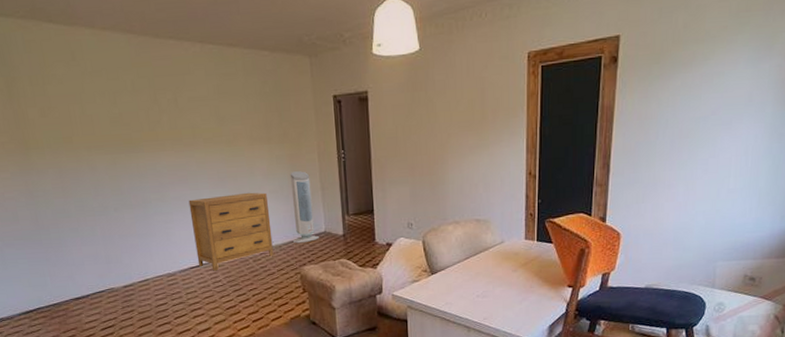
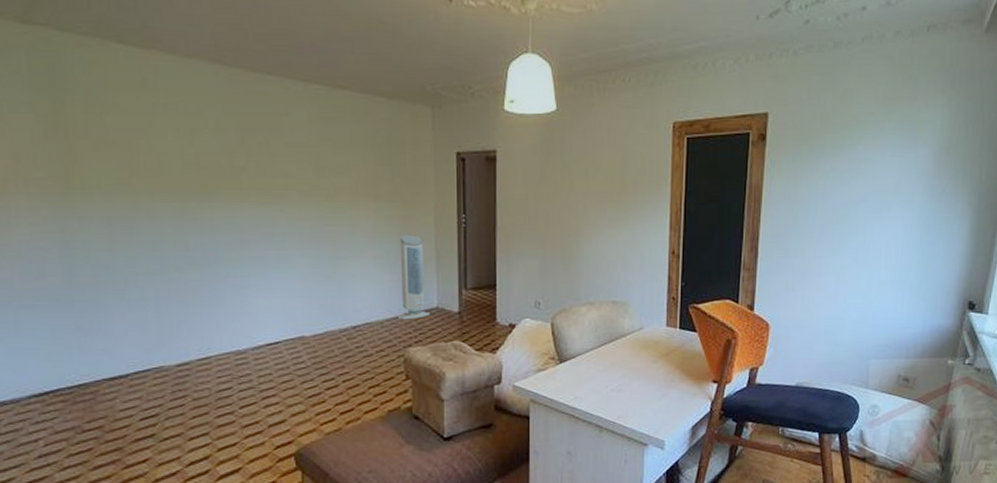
dresser: present [188,192,274,271] -> none [272,256,373,350]

